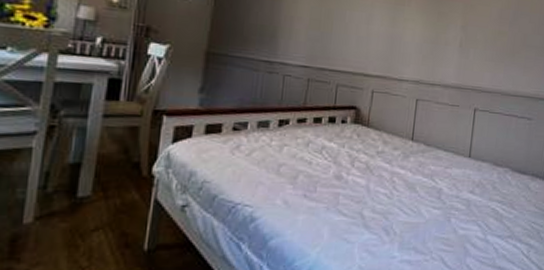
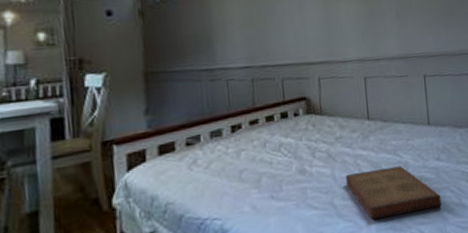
book: none [378,189,467,238] -> present [345,166,442,221]

